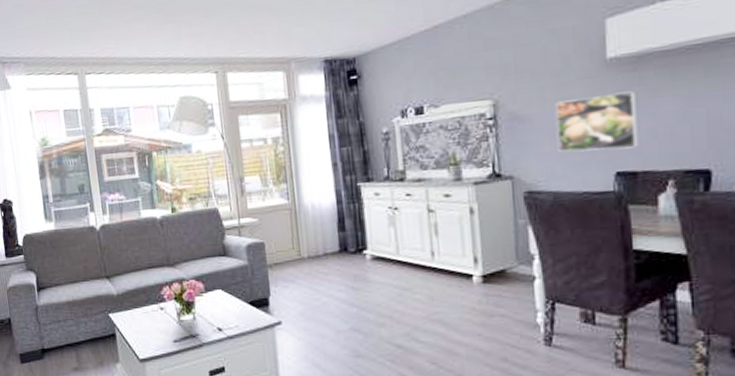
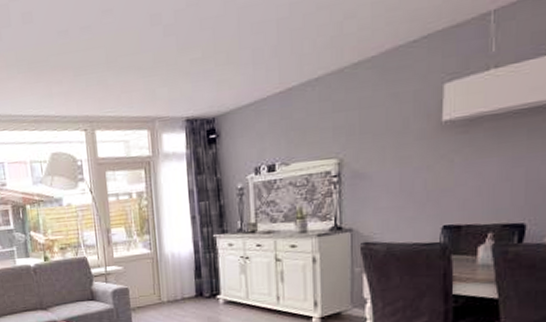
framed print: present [556,91,638,152] -> none [394,151,465,207]

